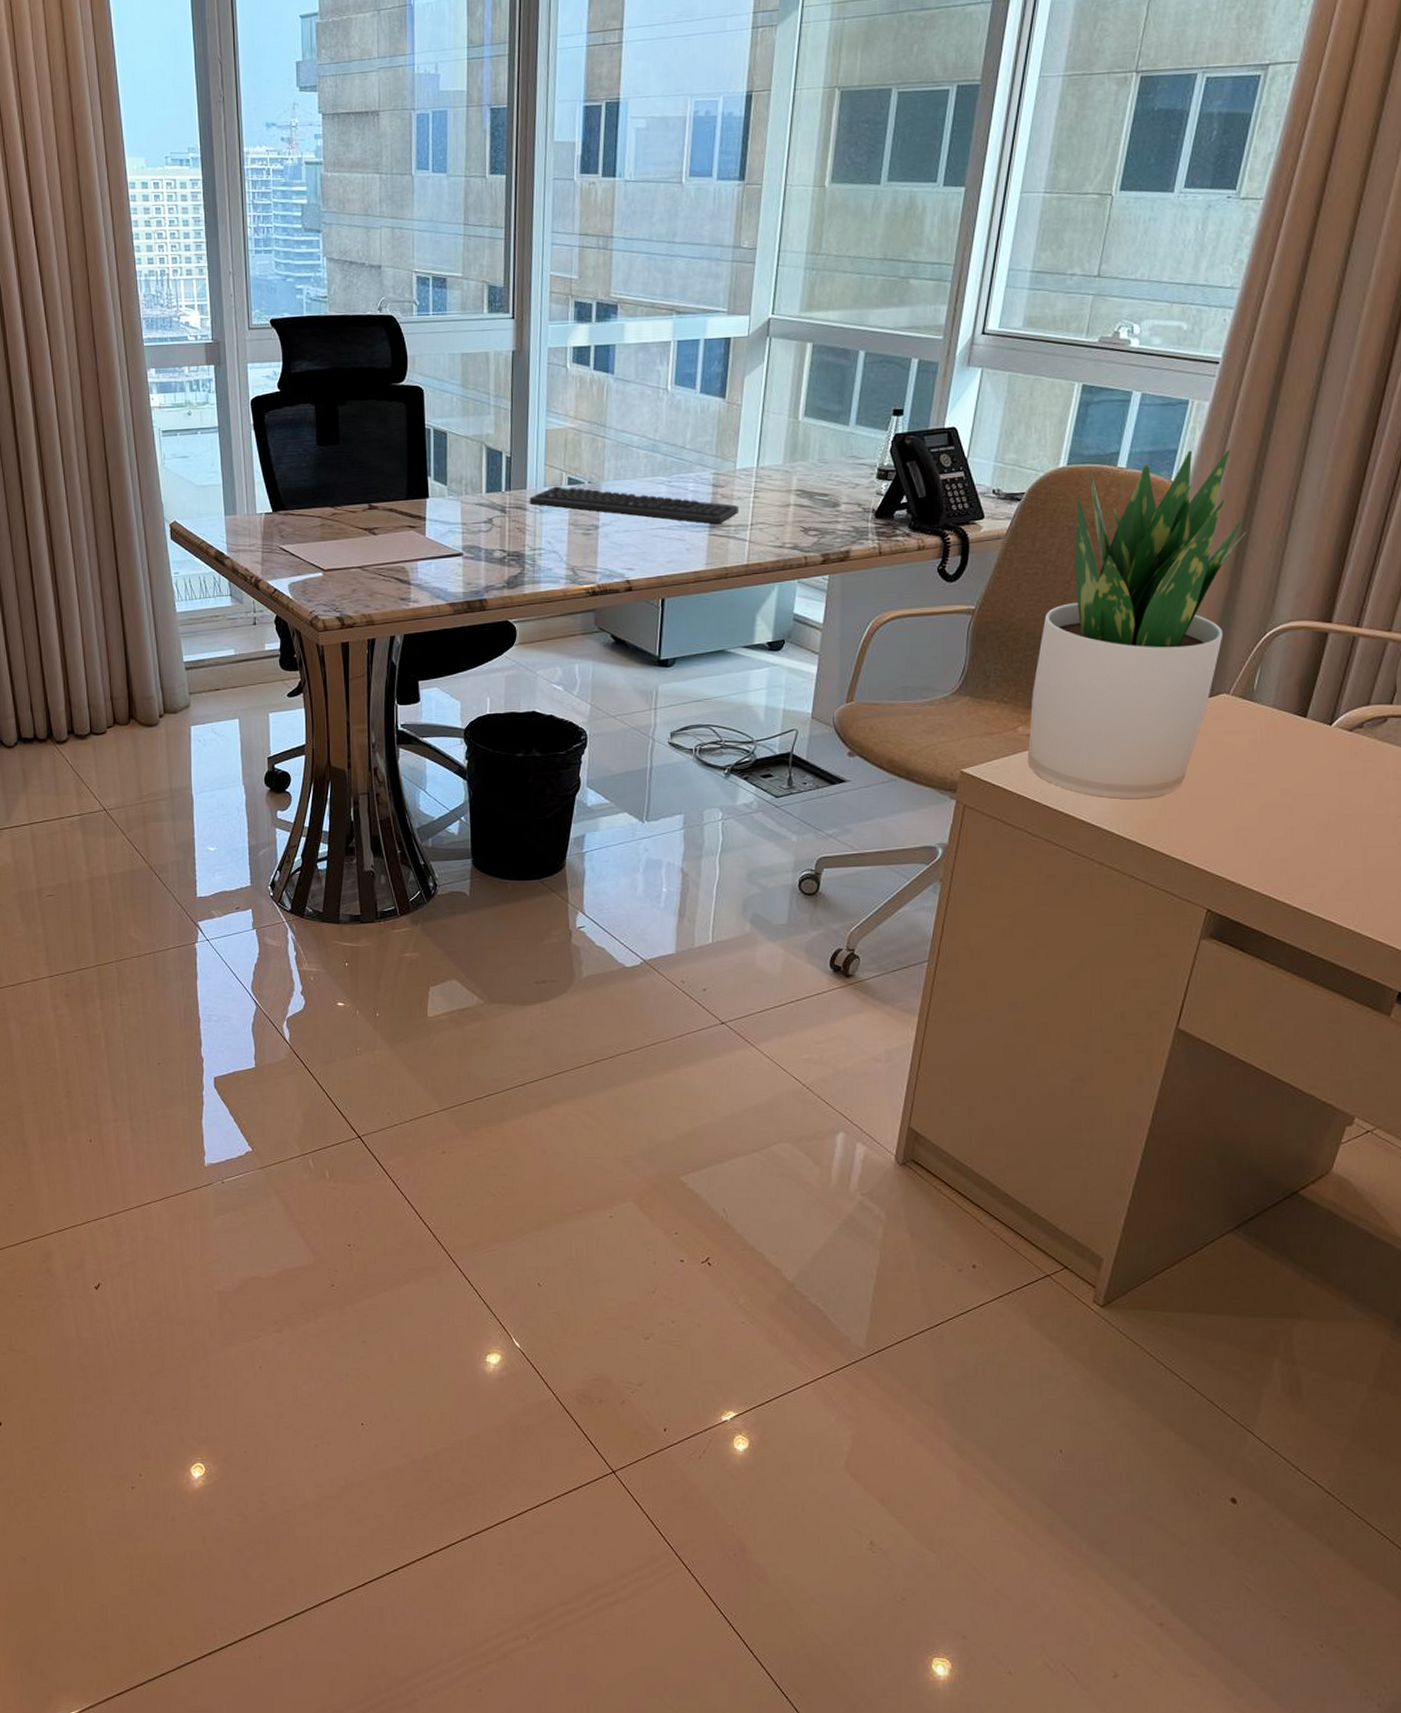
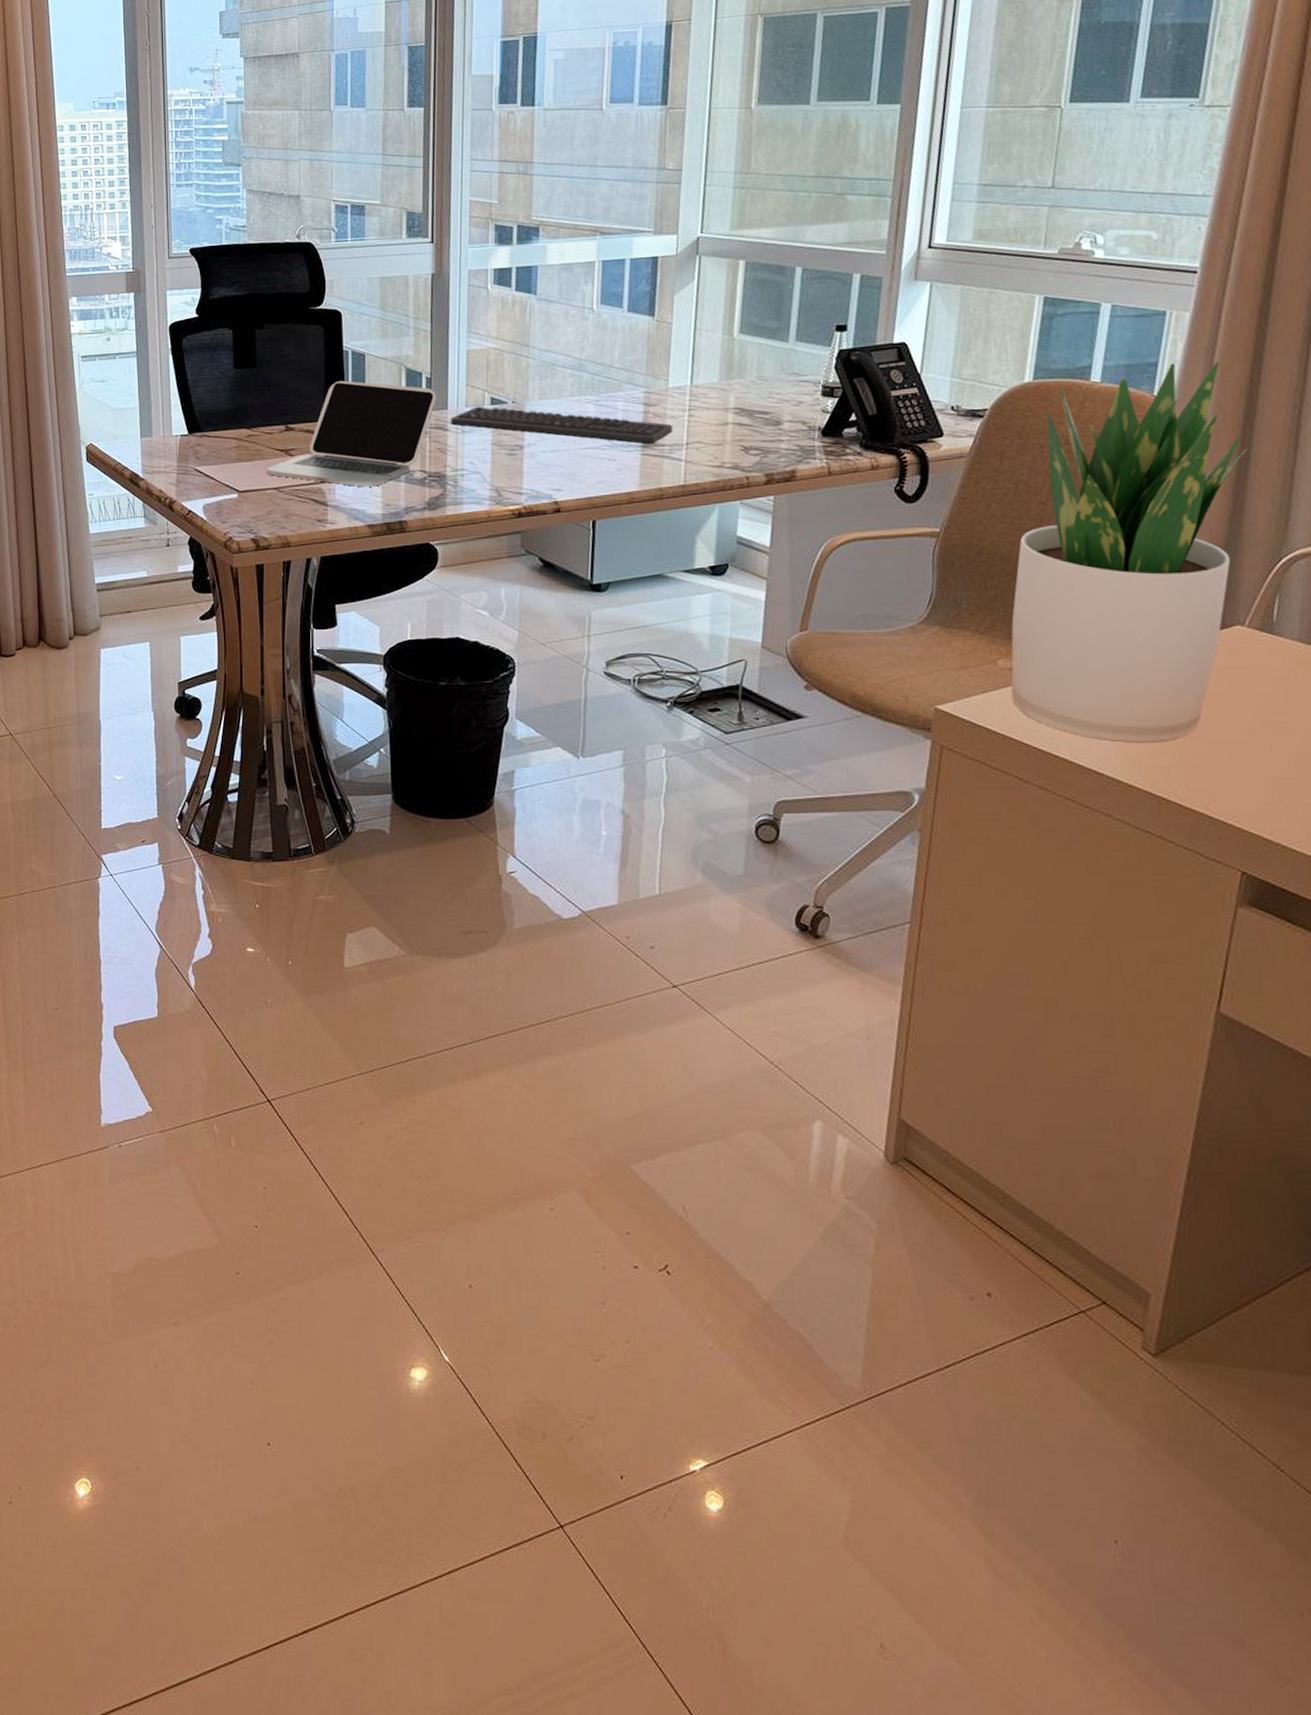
laptop: none [350,459,516,566] -> present [266,381,436,487]

